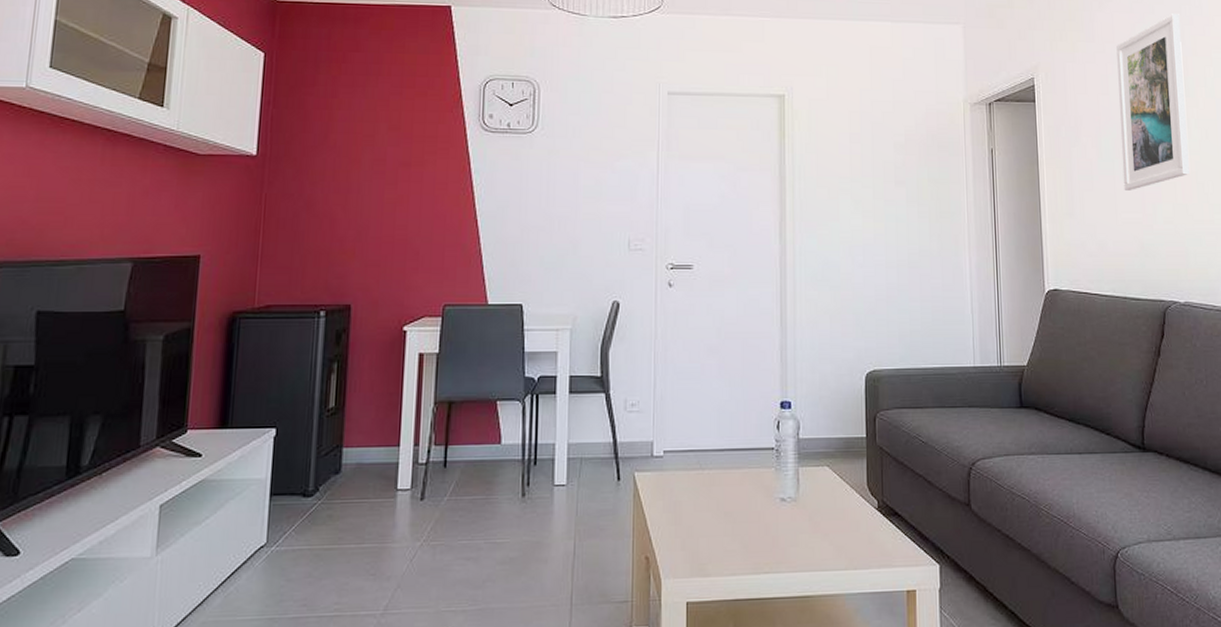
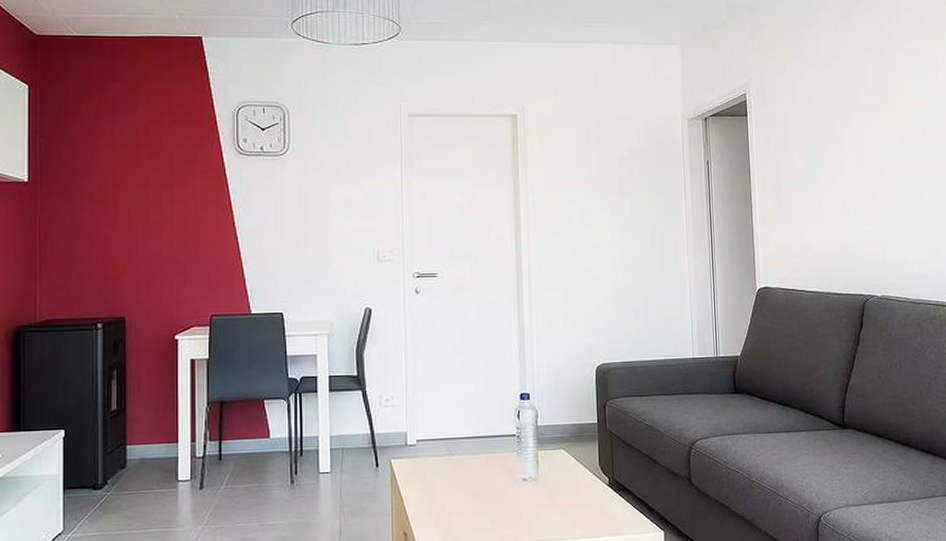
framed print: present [1116,14,1190,190] -> none [822,31,887,196]

